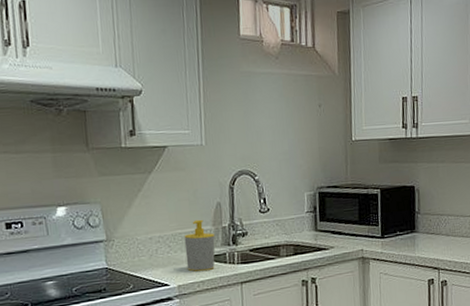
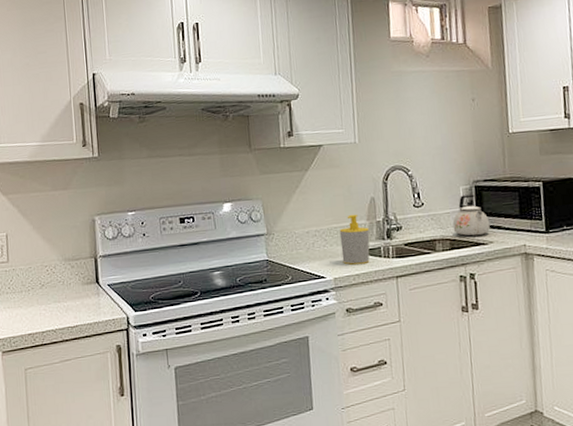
kettle: none [296,200,332,242] -> present [452,194,491,237]

